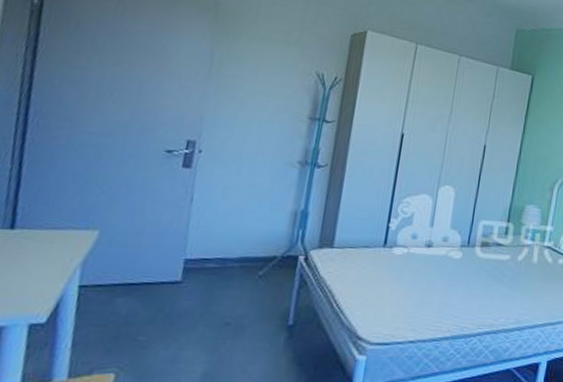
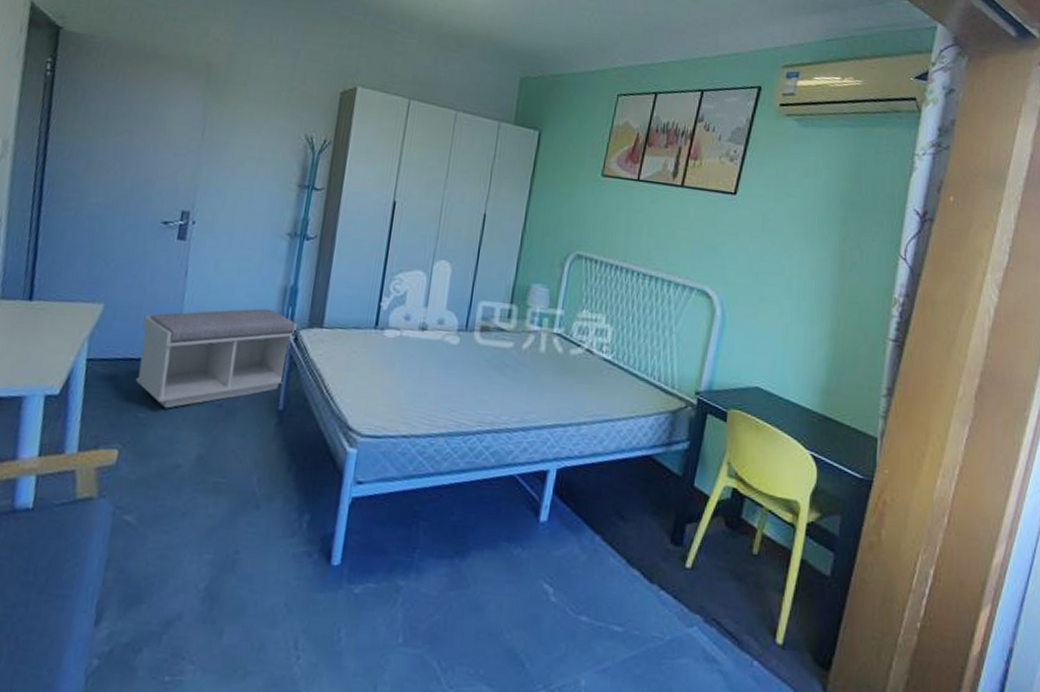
bench: none [134,231,308,330] -> present [135,308,297,409]

